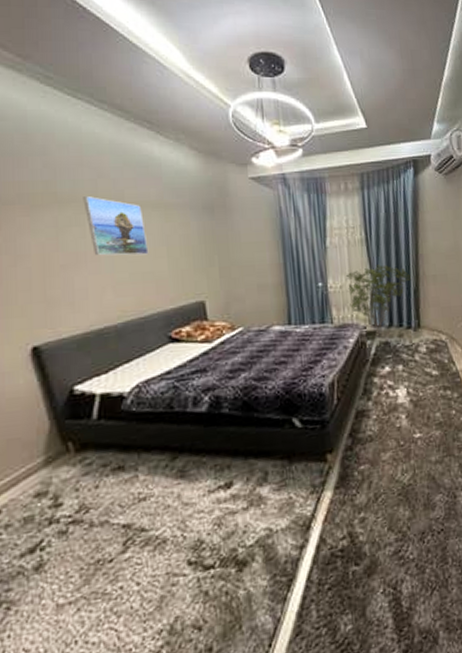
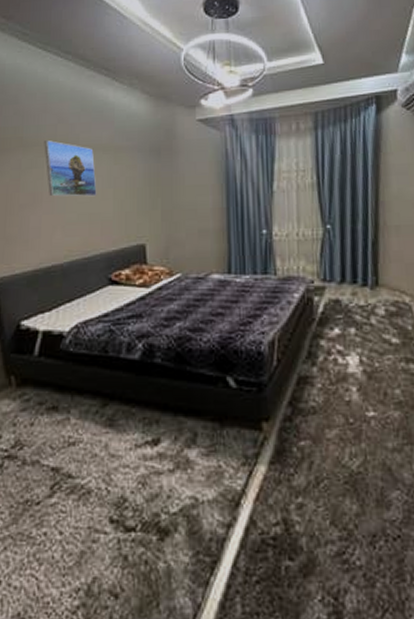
shrub: present [345,265,412,337] -> none [293,212,370,293]

